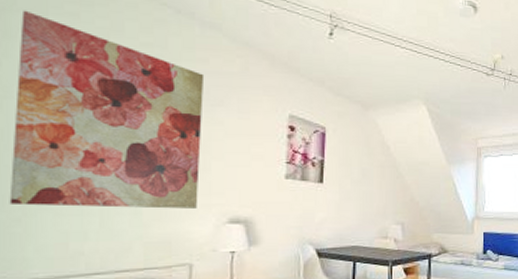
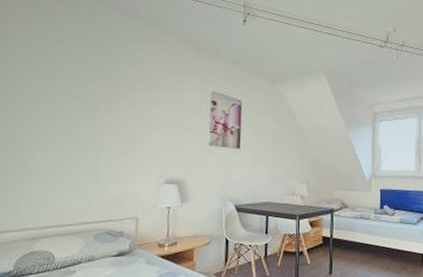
wall art: present [9,10,205,209] -> none [8,21,146,173]

